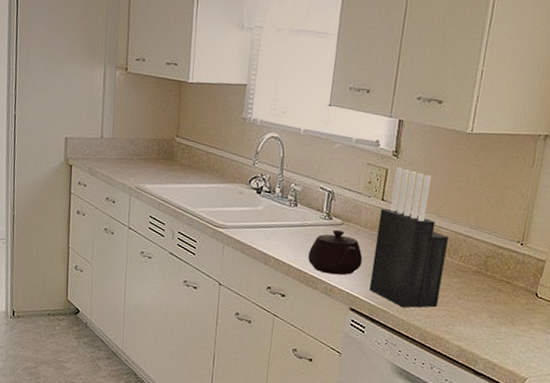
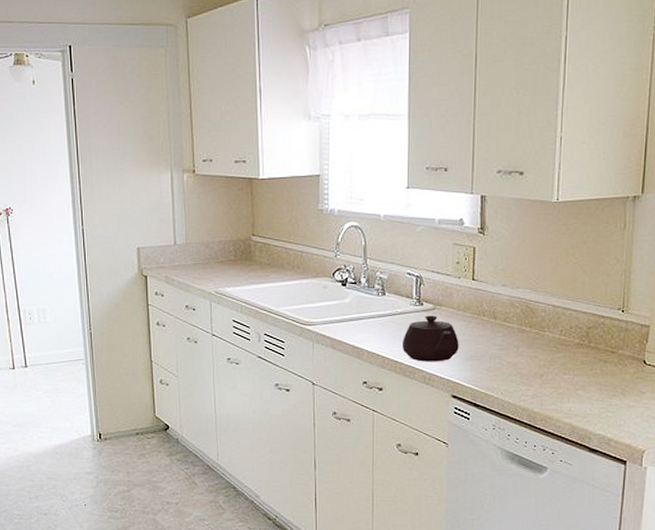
knife block: present [369,167,448,308] -> none [470,245,546,389]

